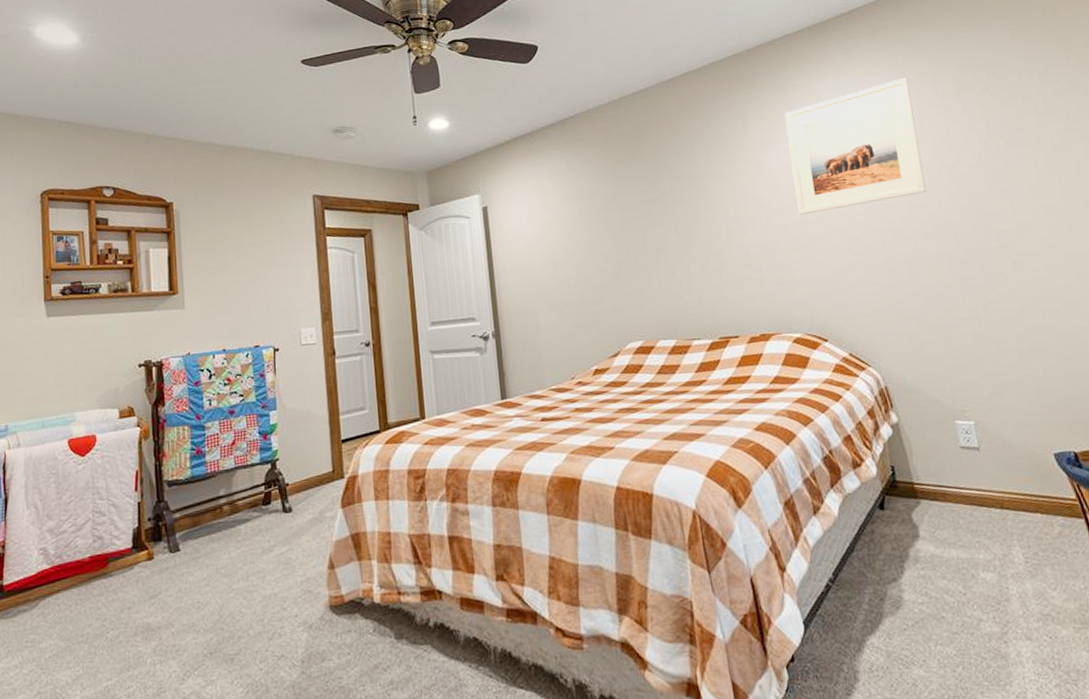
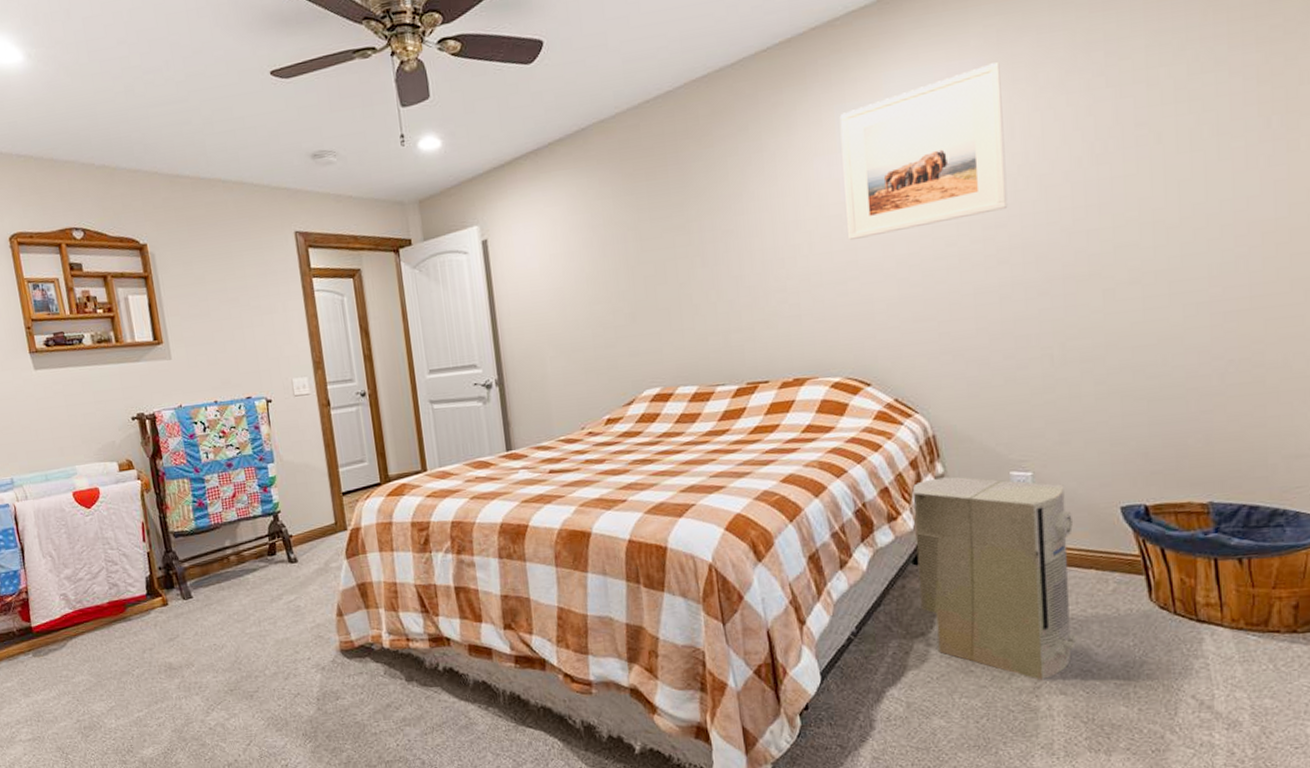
air purifier: none [872,425,1034,626] -> present [912,476,1077,681]

